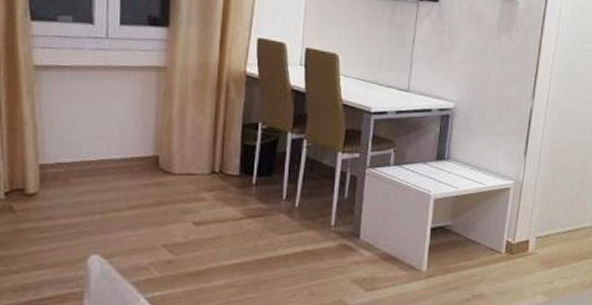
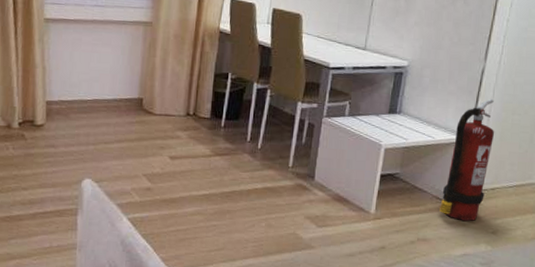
fire extinguisher: none [494,140,545,273] -> present [439,99,494,221]

